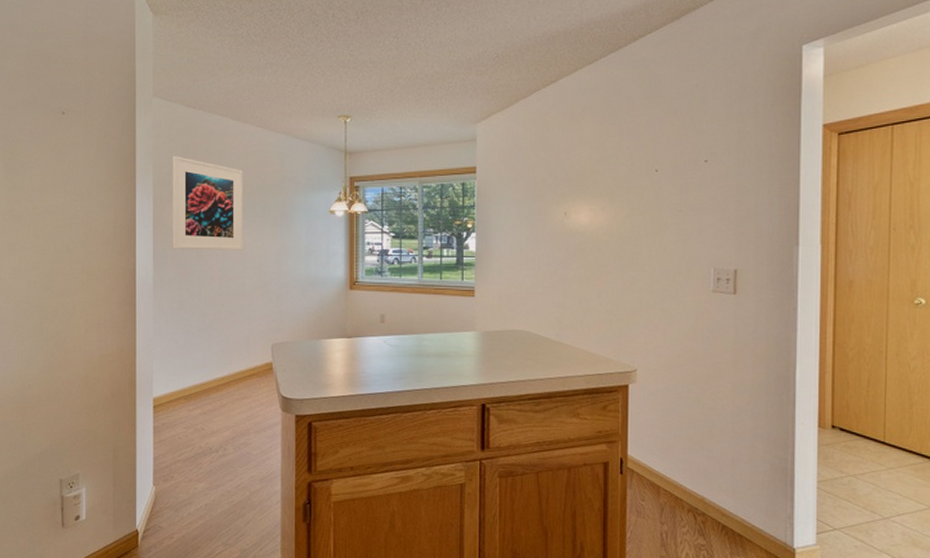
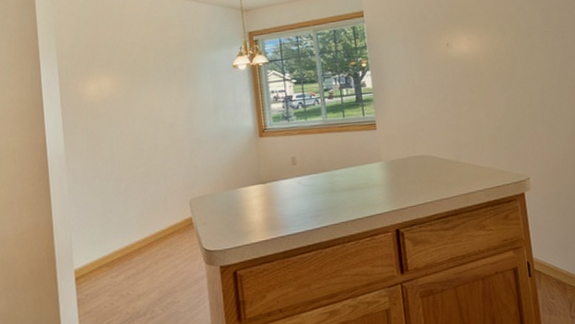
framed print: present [172,155,243,250] -> none [74,29,153,119]

